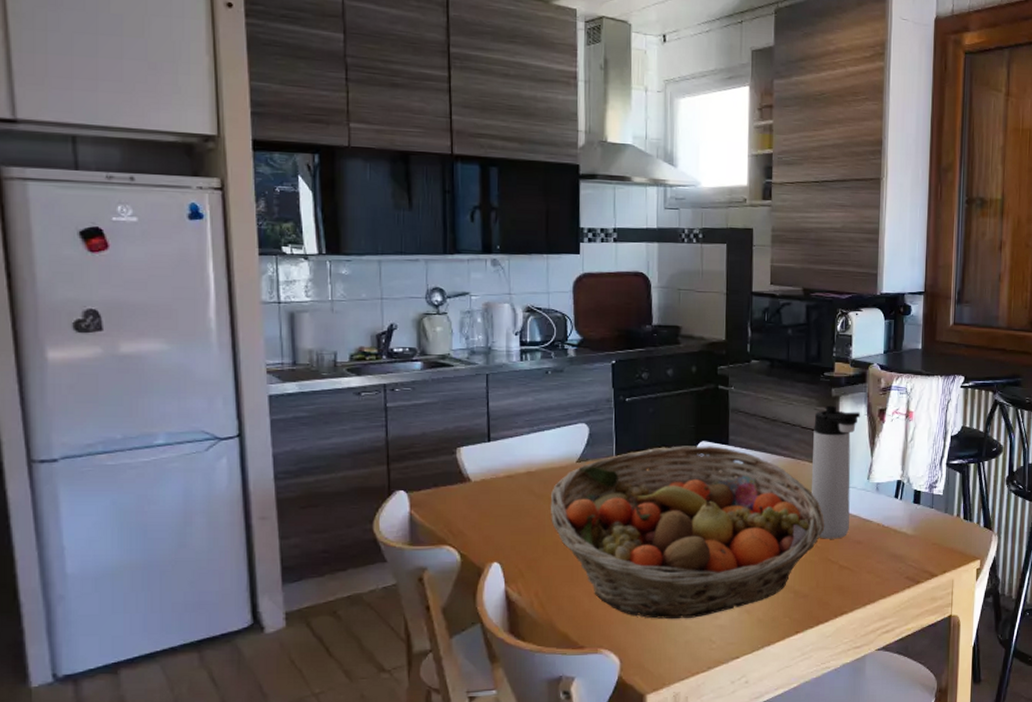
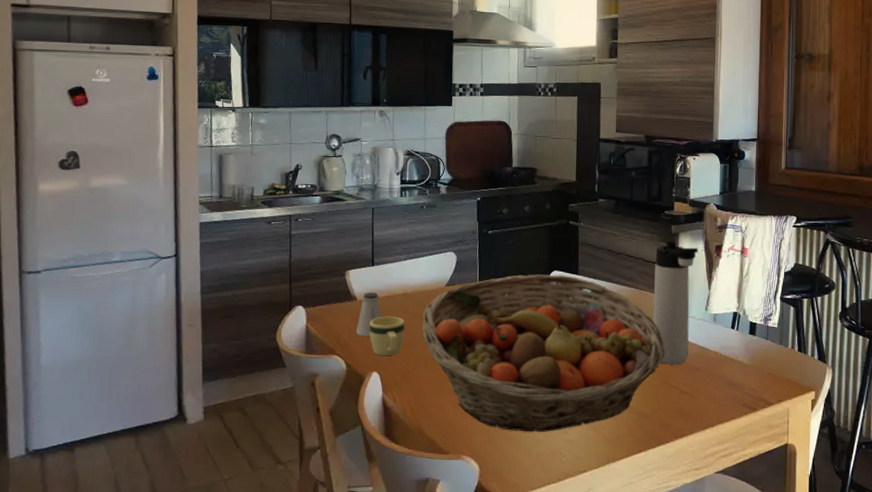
saltshaker: none [472,471,502,523] -> present [357,292,382,337]
mug: none [487,498,530,544] -> present [369,316,405,357]

